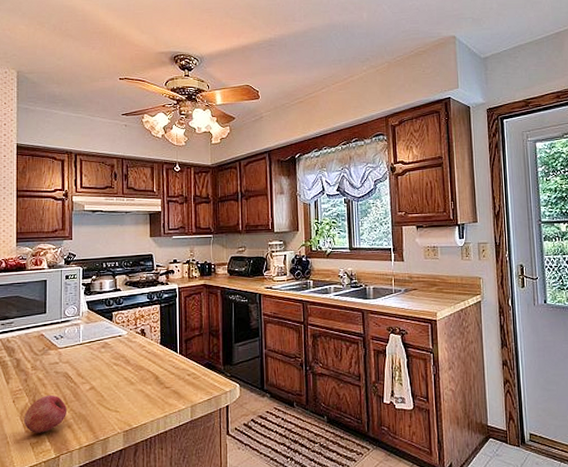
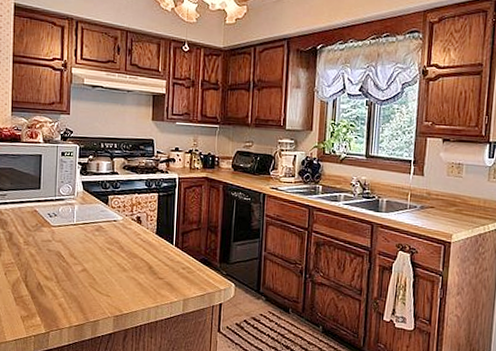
fruit: present [24,394,68,433] -> none [15,271,59,308]

